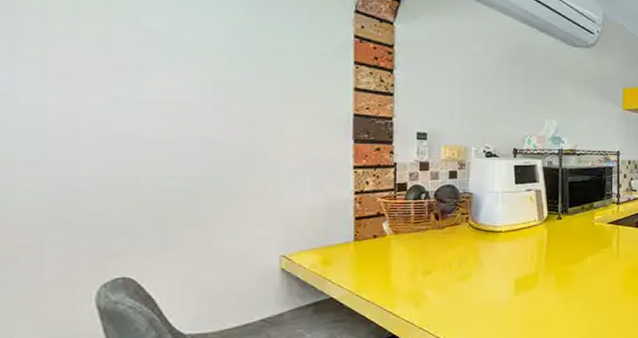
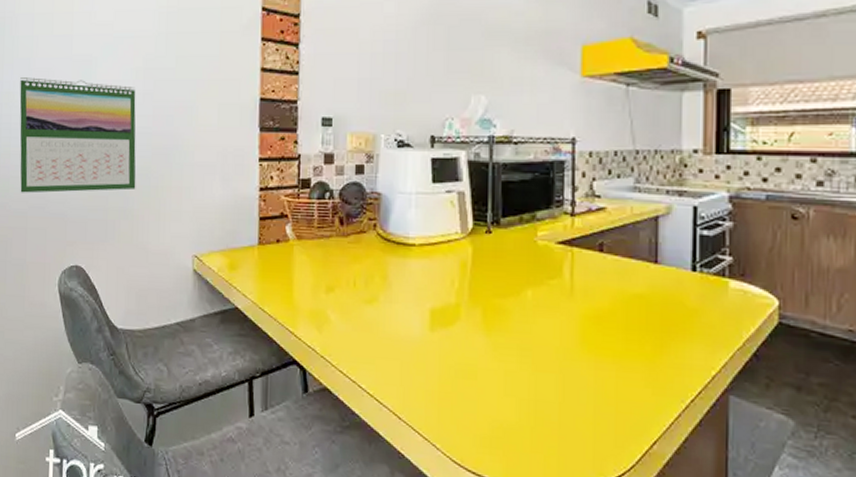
calendar: none [27,79,207,205] -> present [19,77,136,193]

